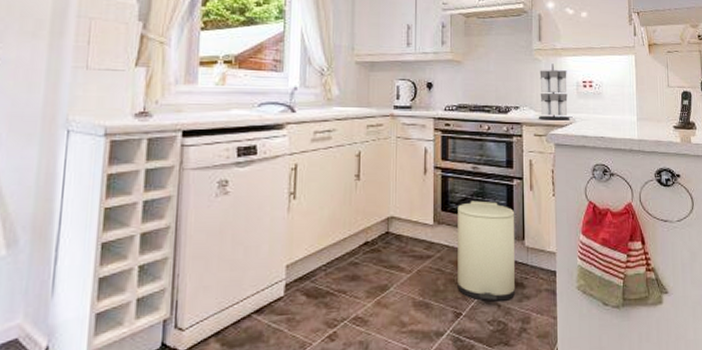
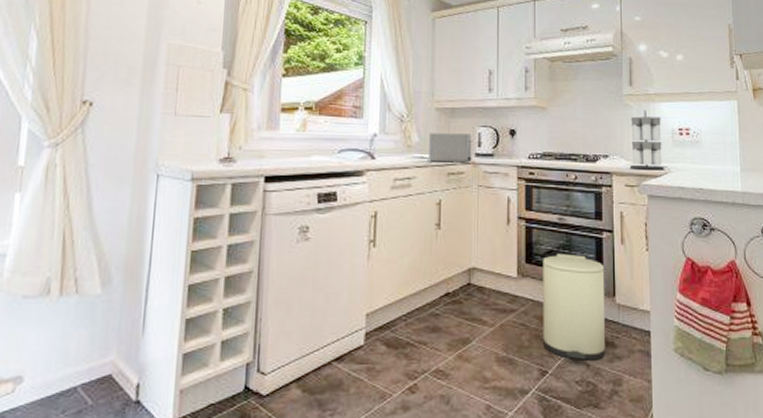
toaster: none [347,86,392,117] -> present [427,133,474,164]

